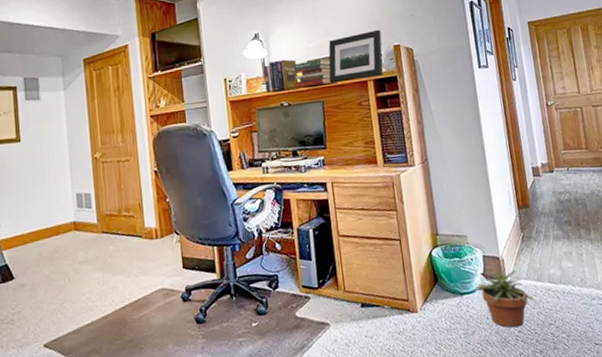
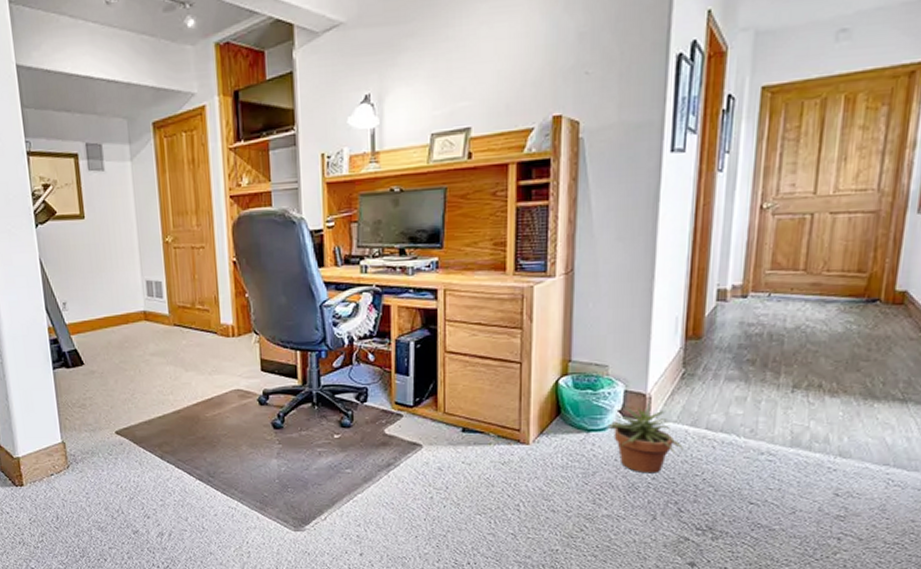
books: present [263,59,299,93] -> none [372,131,417,175]
books: present [293,58,338,89] -> none [411,131,469,171]
picture frame: present [328,29,383,83] -> none [457,93,538,165]

